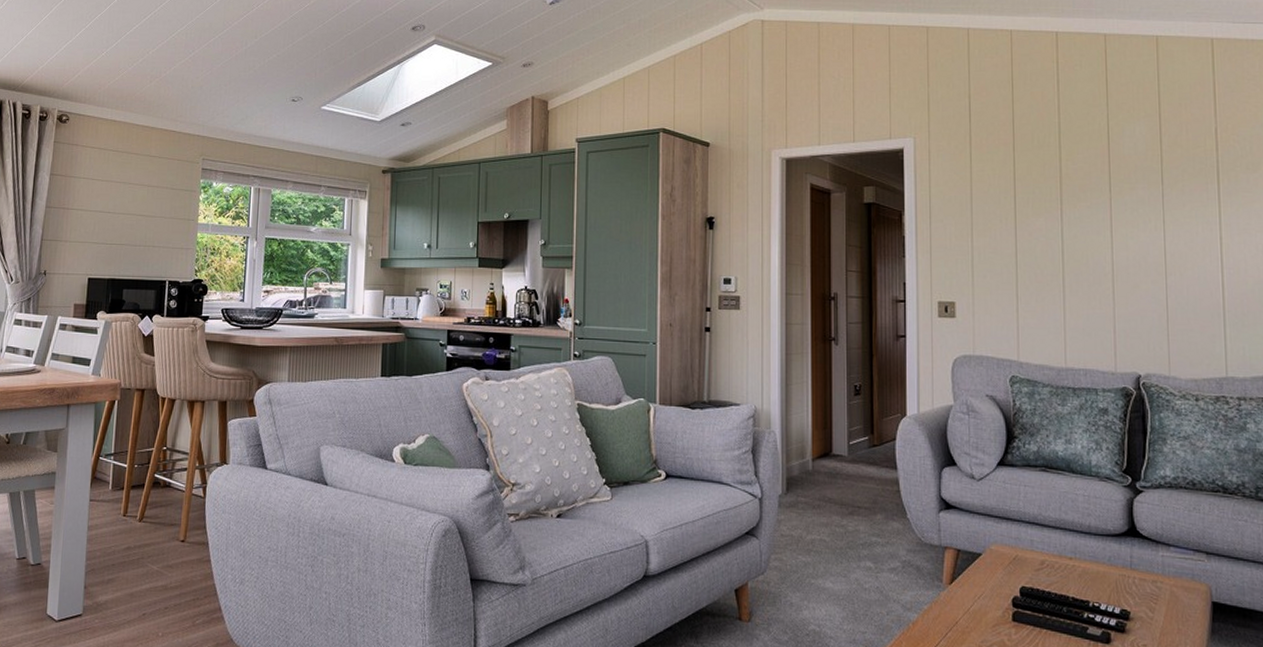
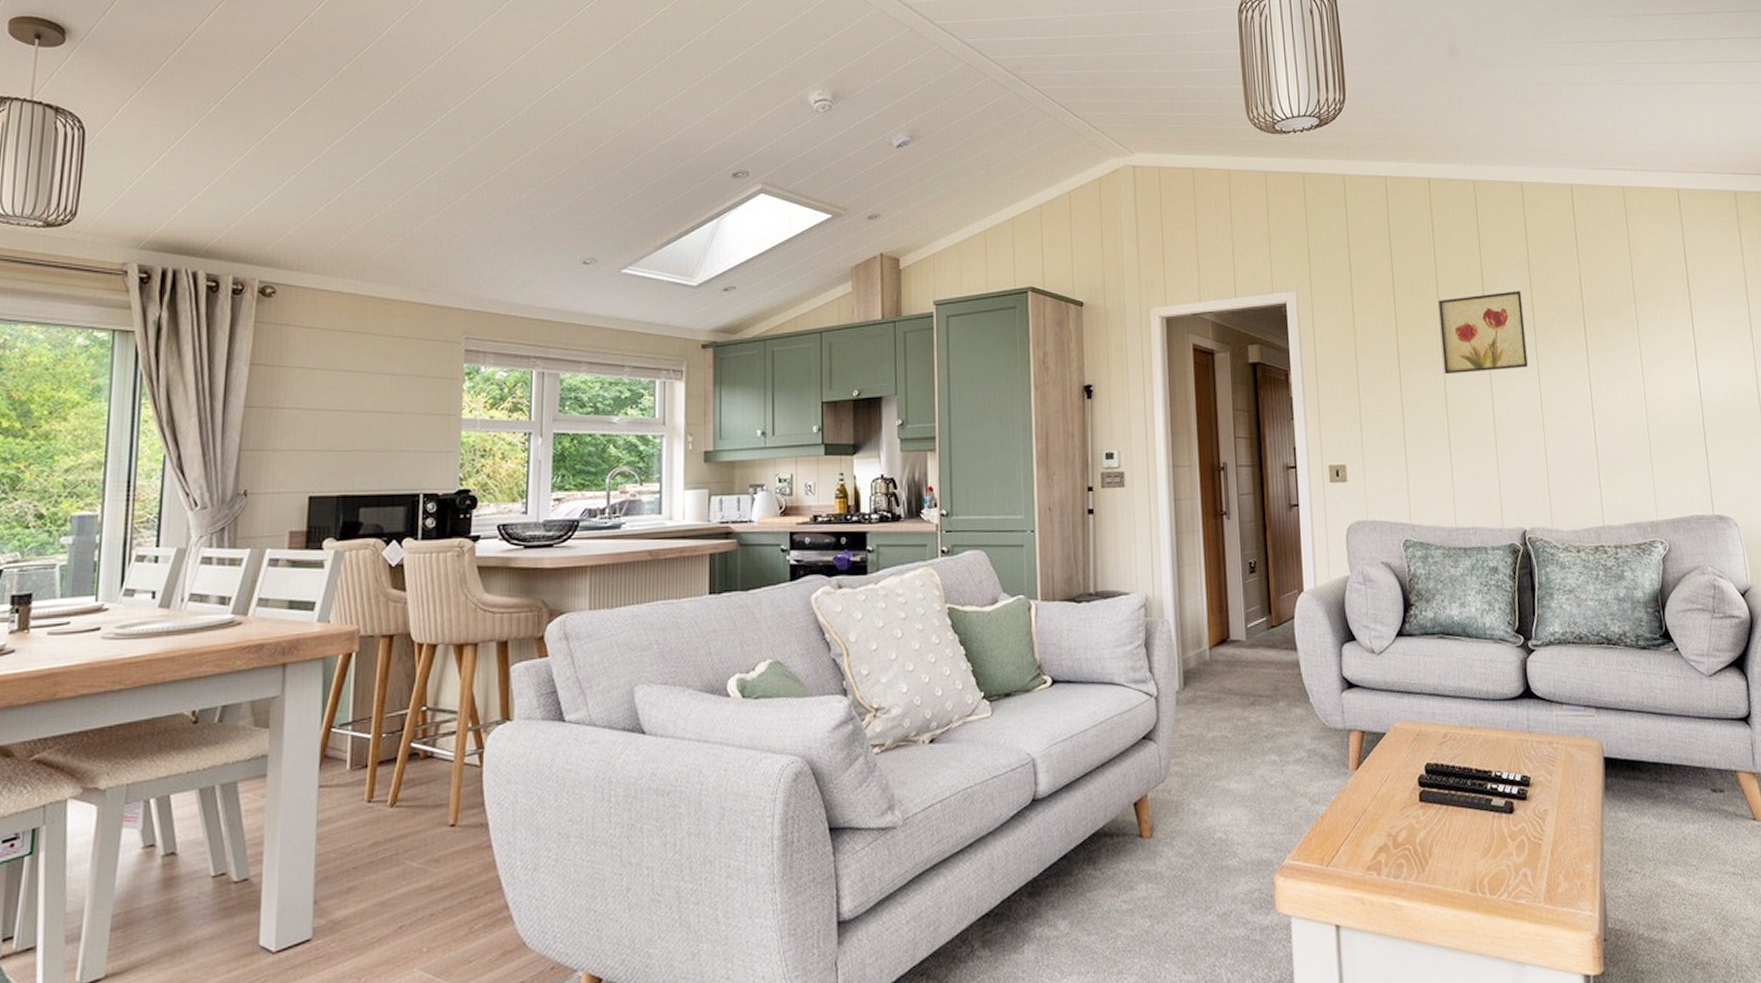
wall art: none [1060,142,1153,222] -> present [1438,291,1528,375]

